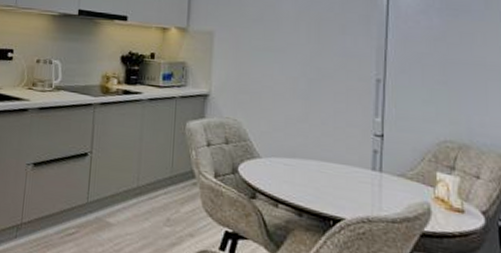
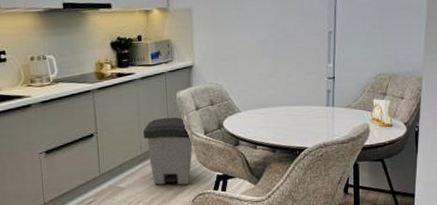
trash can: none [142,148,200,236] -> present [142,117,193,185]

